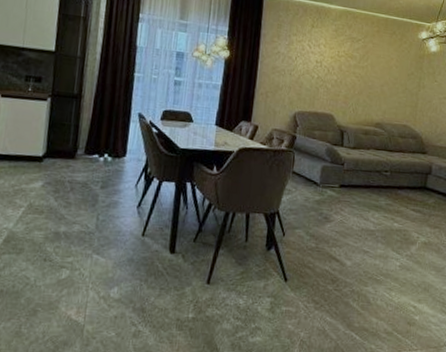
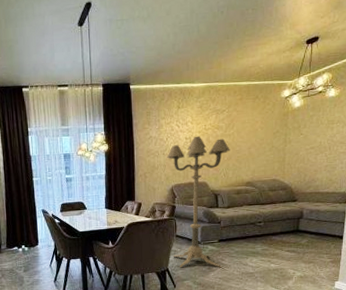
floor lamp: none [287,61,362,220] -> present [167,135,230,268]

